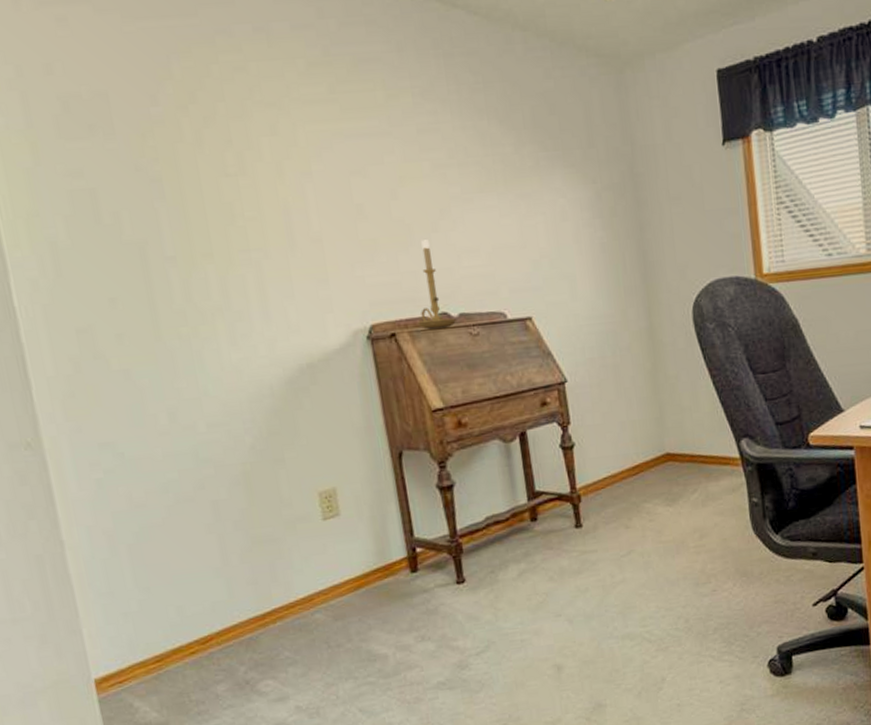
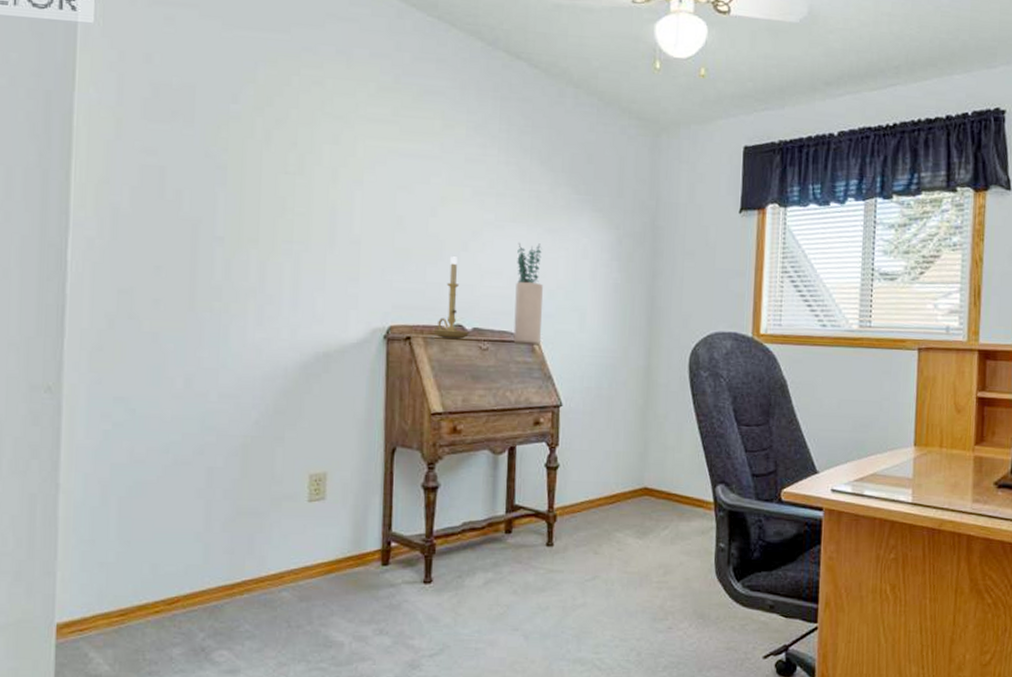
vase: none [490,211,533,325] -> present [513,242,543,346]

